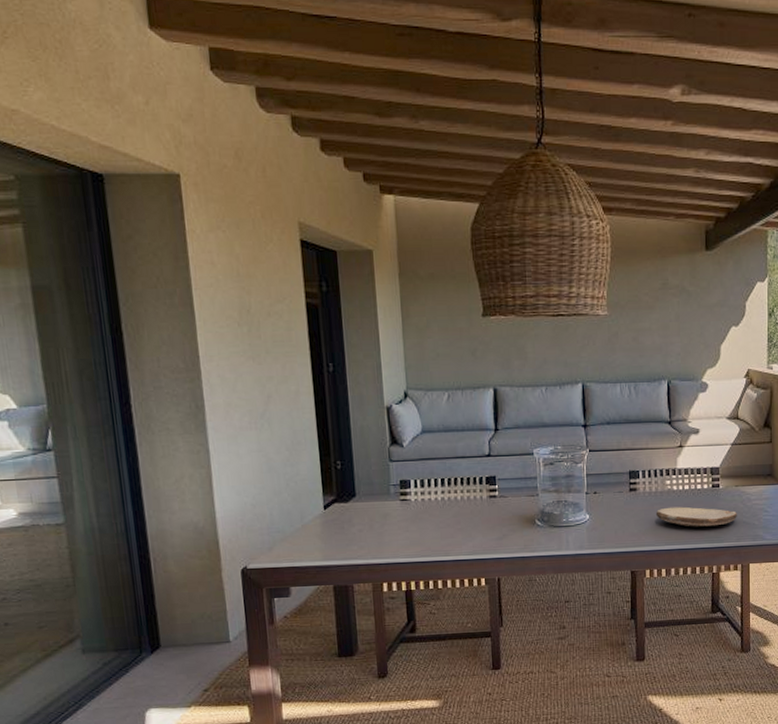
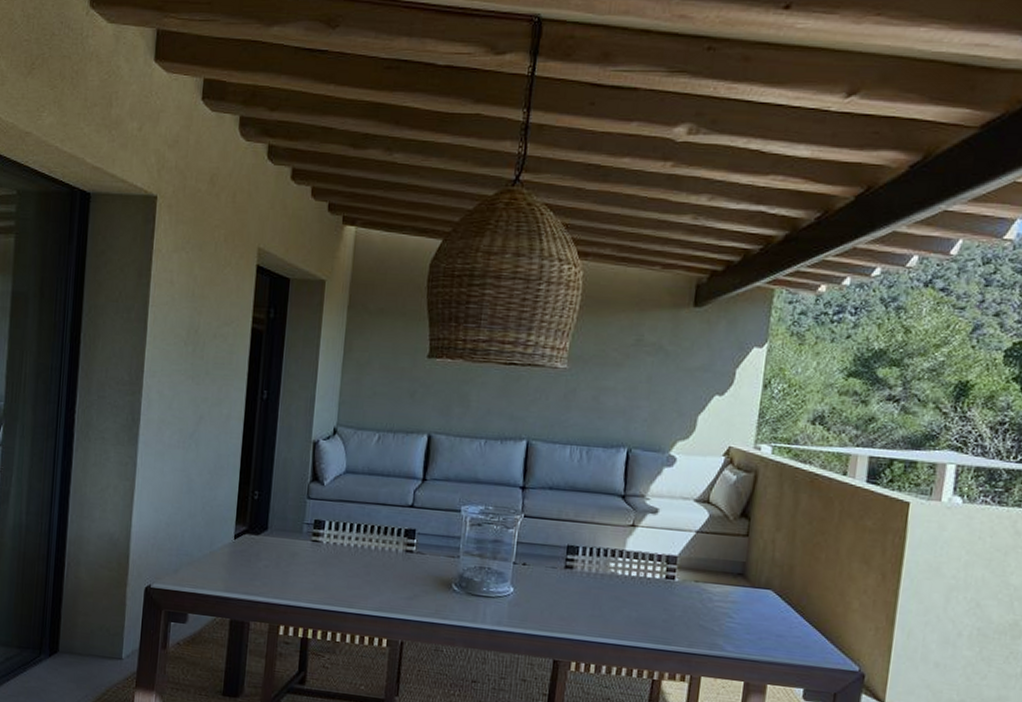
plate: present [655,506,738,527] -> none [592,593,694,625]

